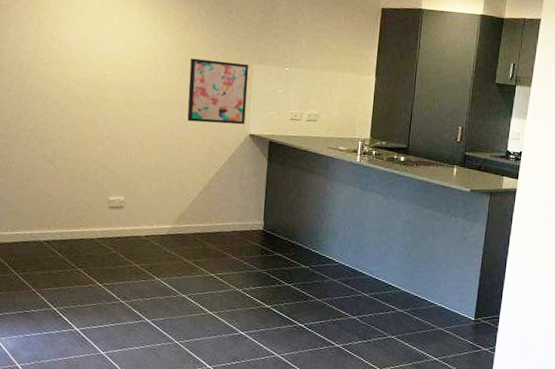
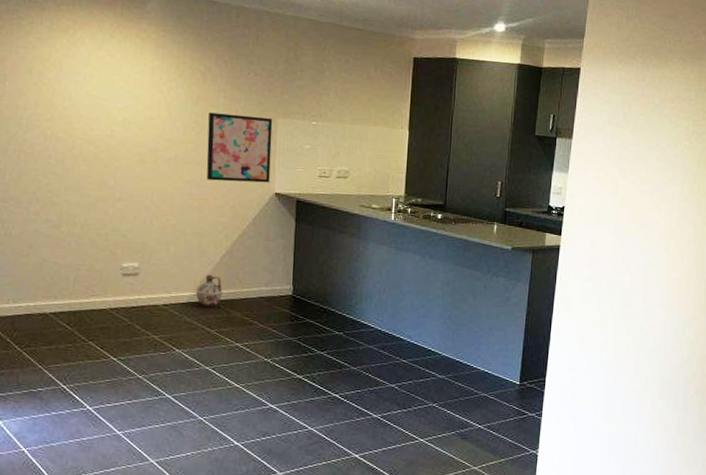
ceramic jug: none [175,209,200,240] -> present [196,275,223,308]

